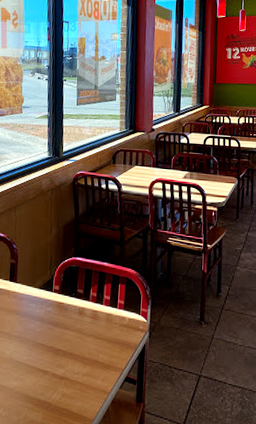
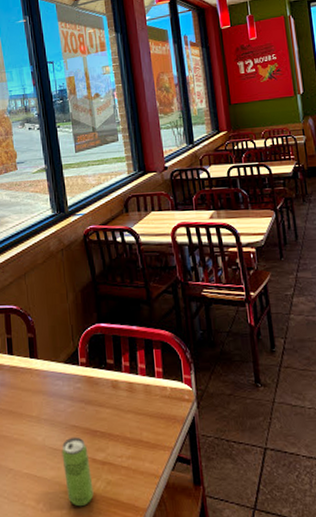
beverage can: none [25,353,50,414] -> present [61,437,94,507]

